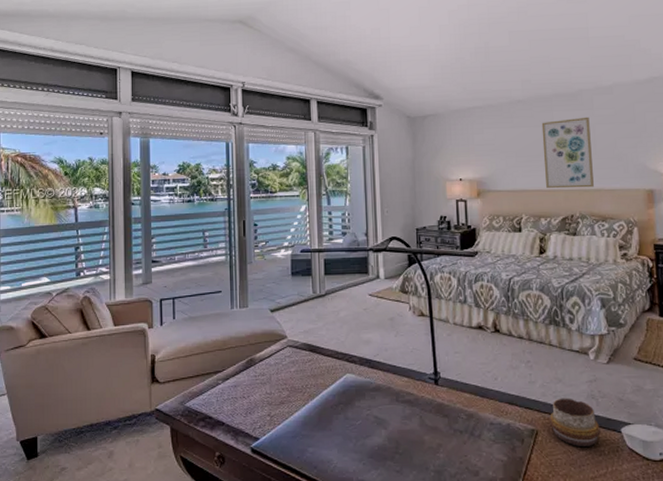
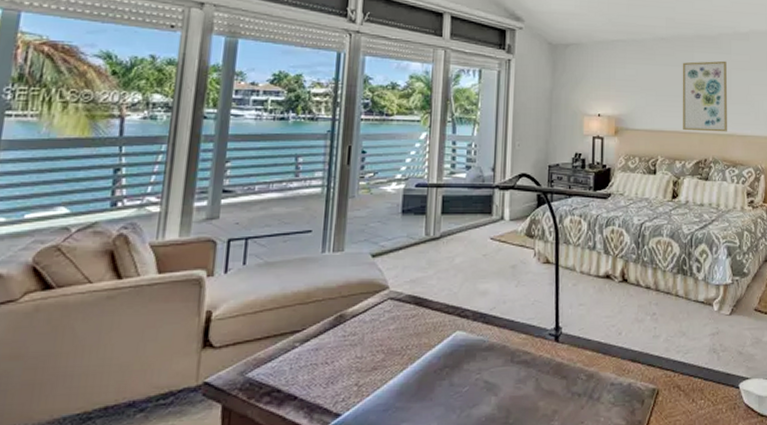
decorative bowl: present [550,398,601,446] -> none [671,352,720,405]

